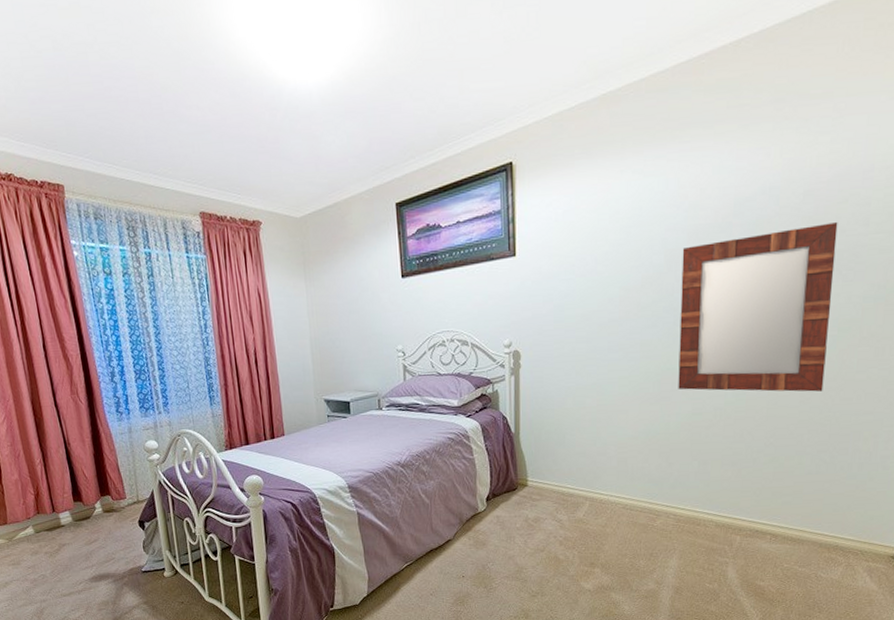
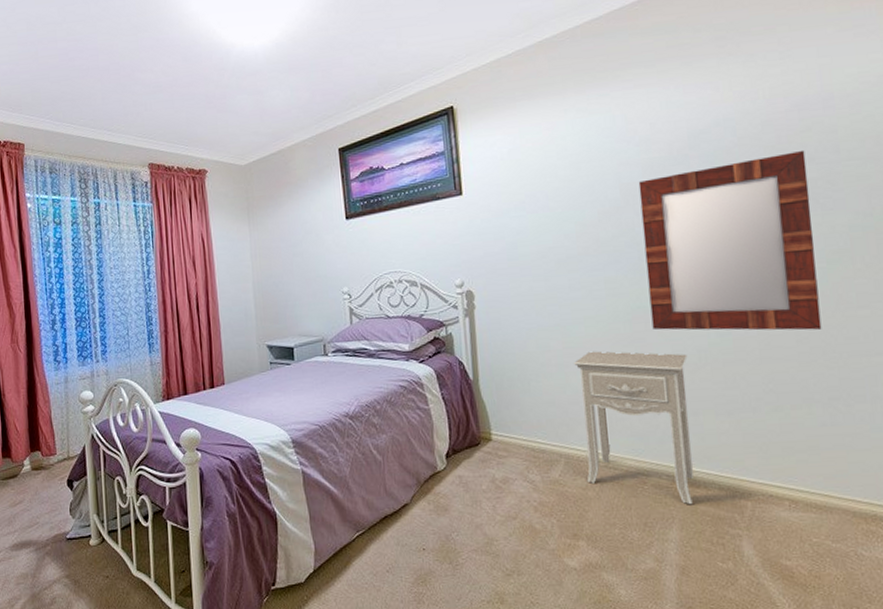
nightstand: none [606,408,705,539] -> present [574,351,693,505]

